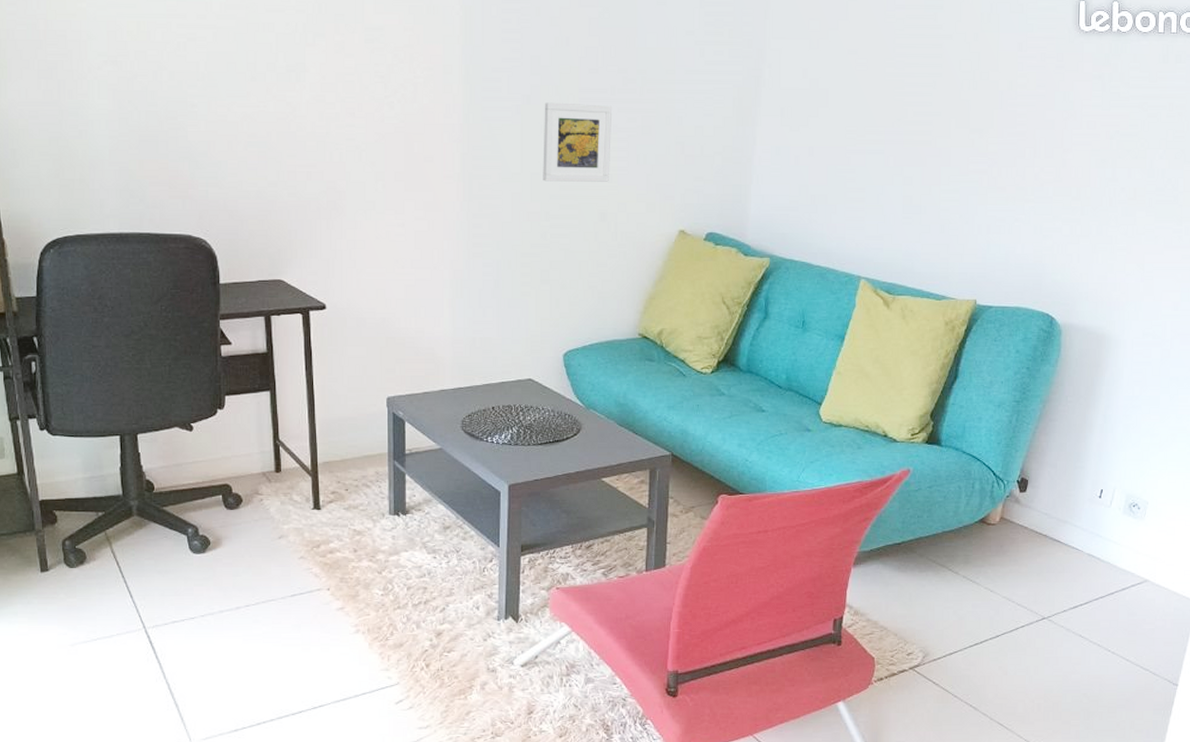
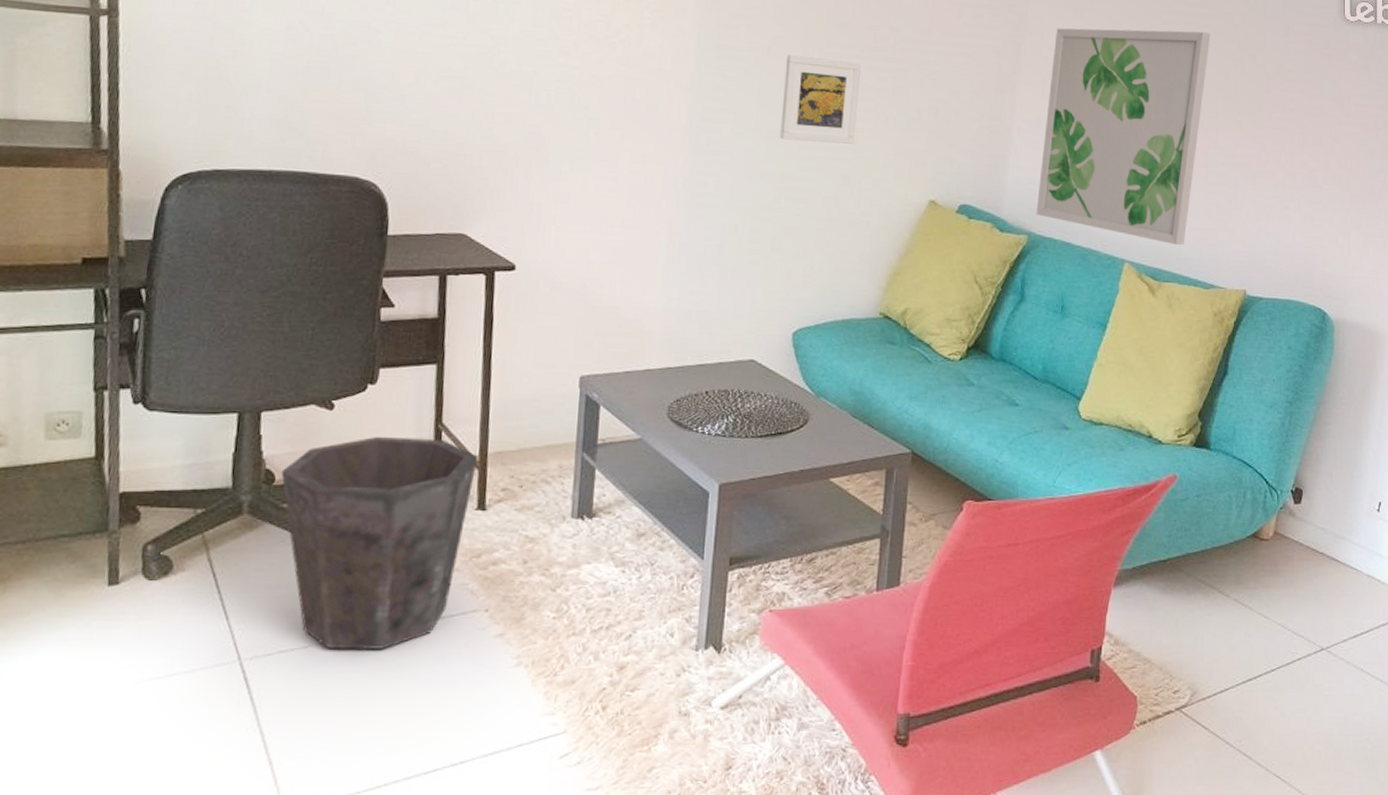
waste bin: none [158,451,310,620] -> present [281,436,478,649]
wall art: none [777,52,944,260] -> present [1036,28,1211,245]

